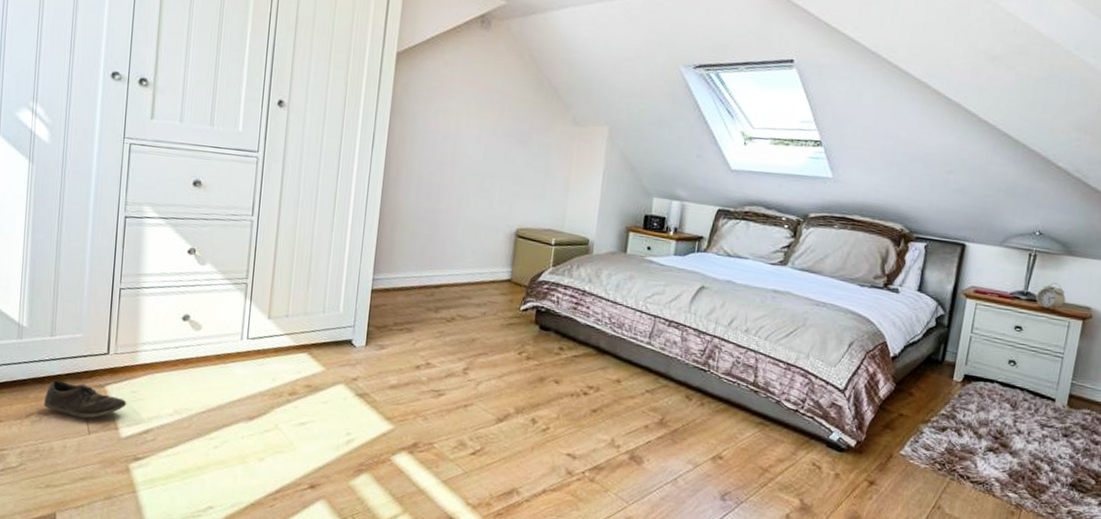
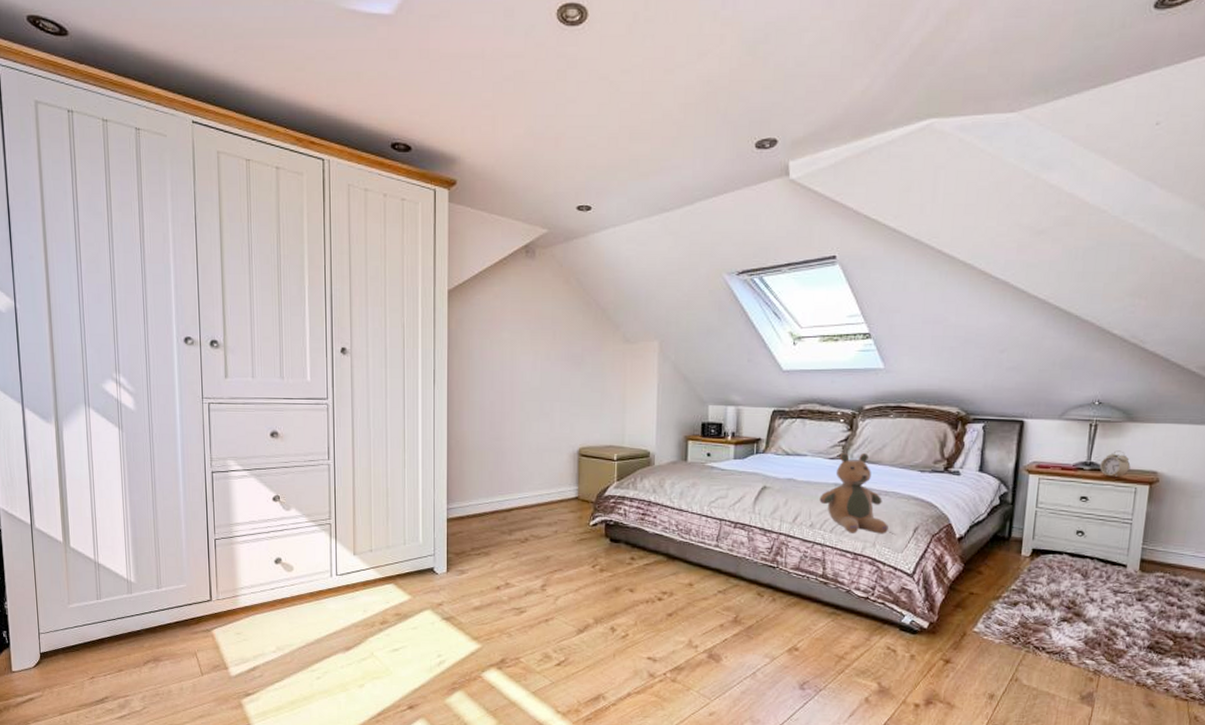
shoe: present [43,380,127,418] -> none [157,629,233,661]
teddy bear: none [756,259,824,347] -> present [819,453,888,534]

